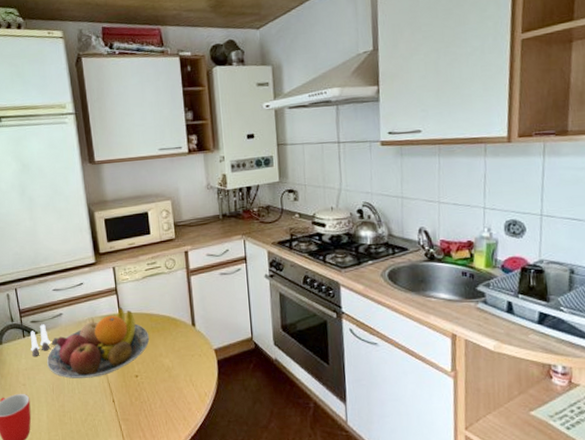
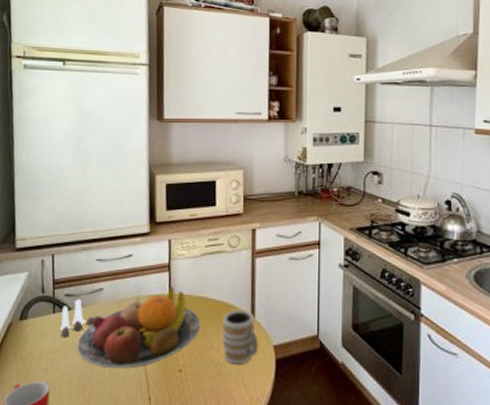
mug: none [168,321,201,368] -> present [222,309,258,365]

